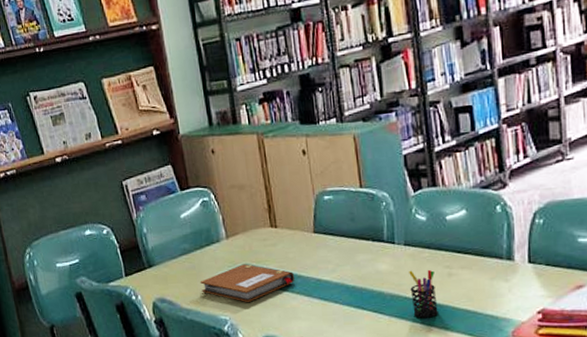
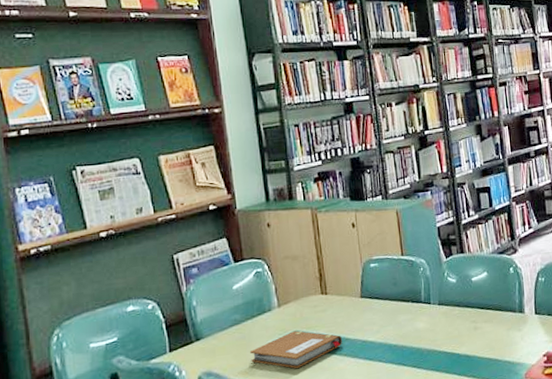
pen holder: present [409,269,438,318] -> none [443,325,467,369]

